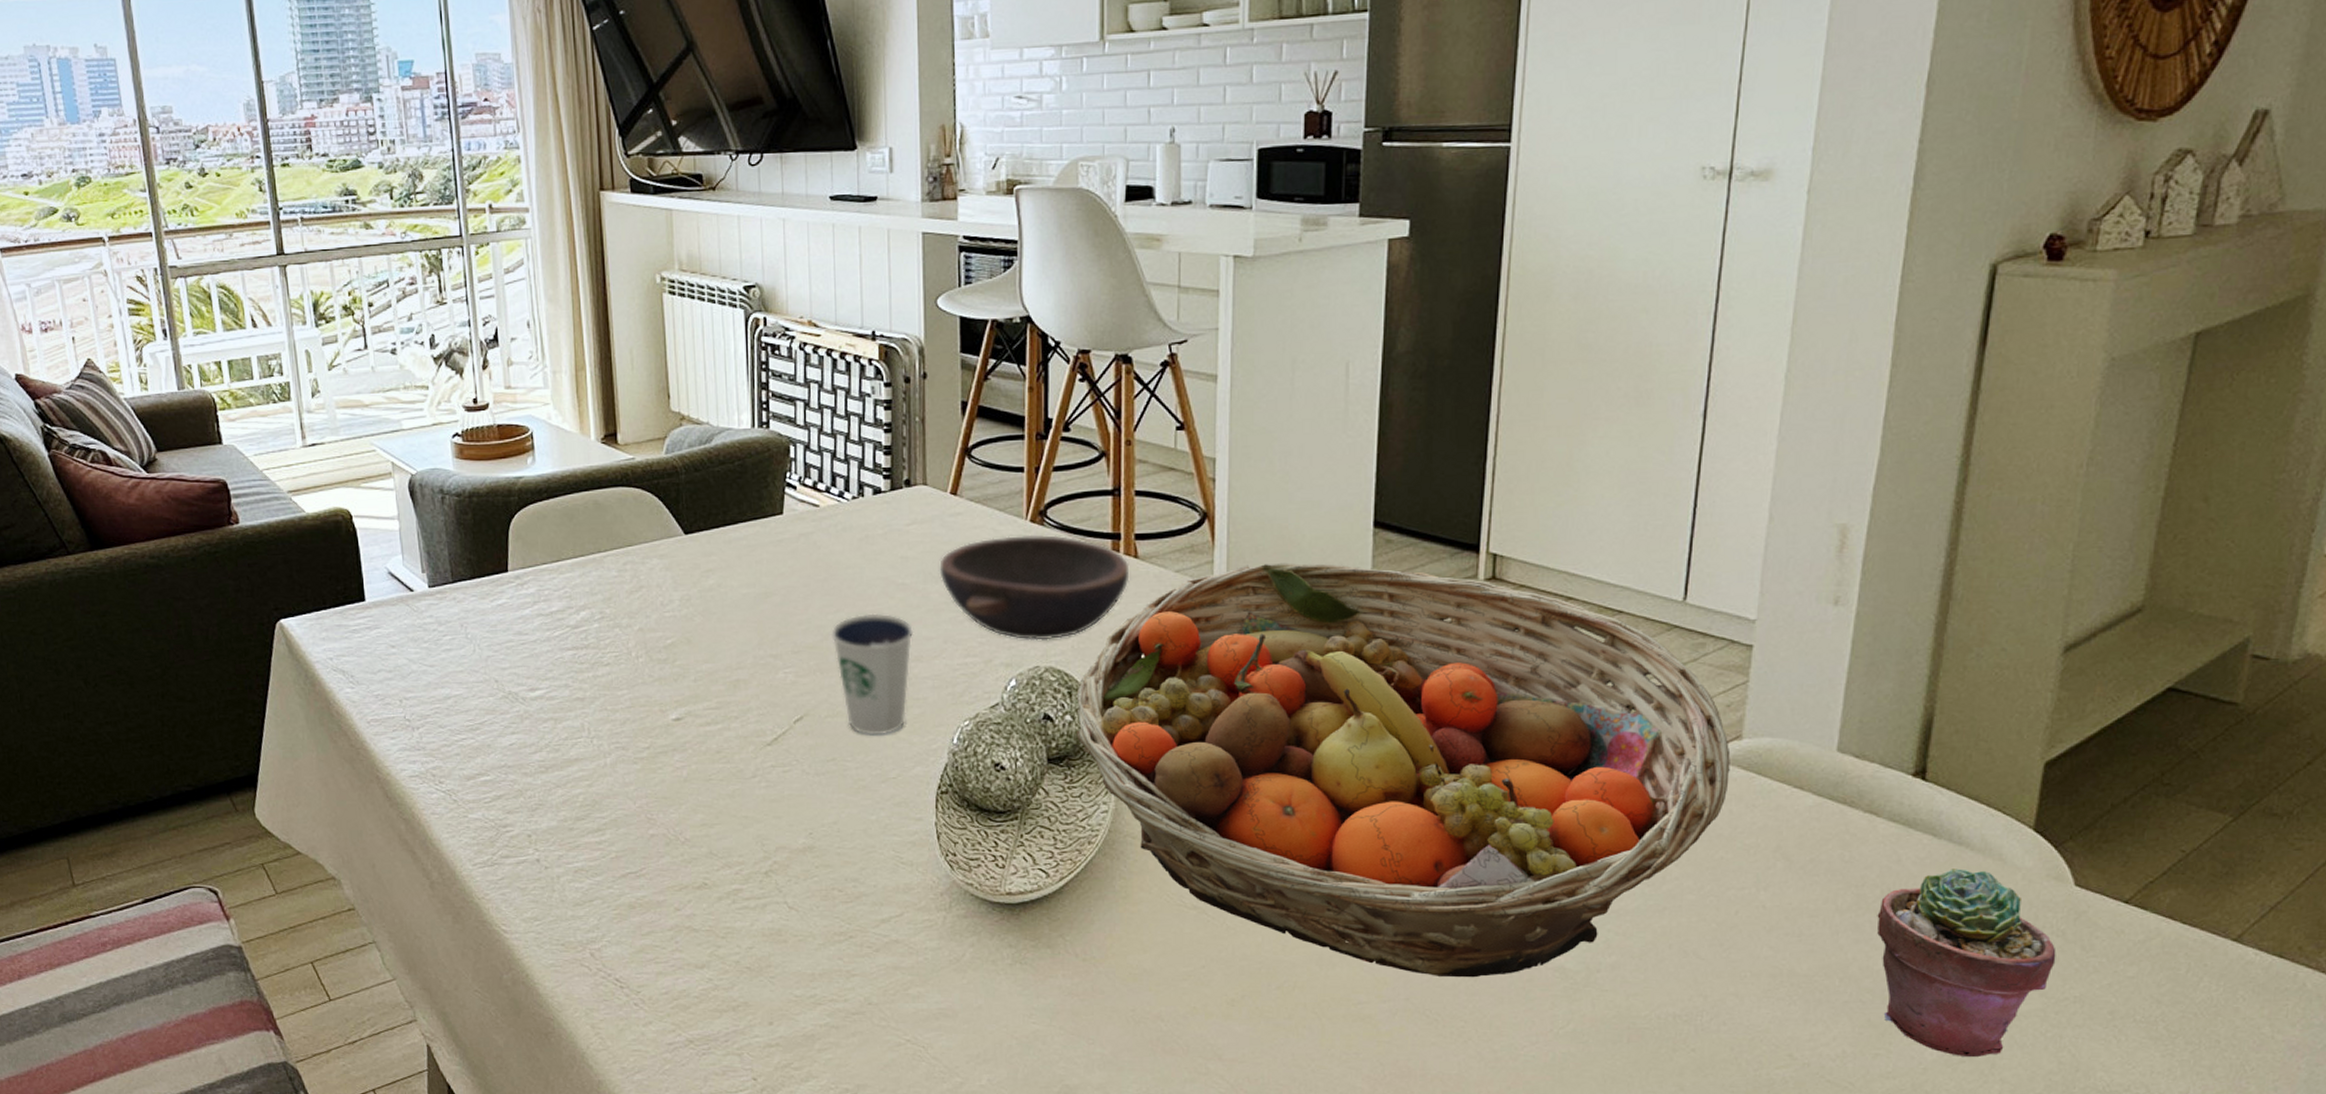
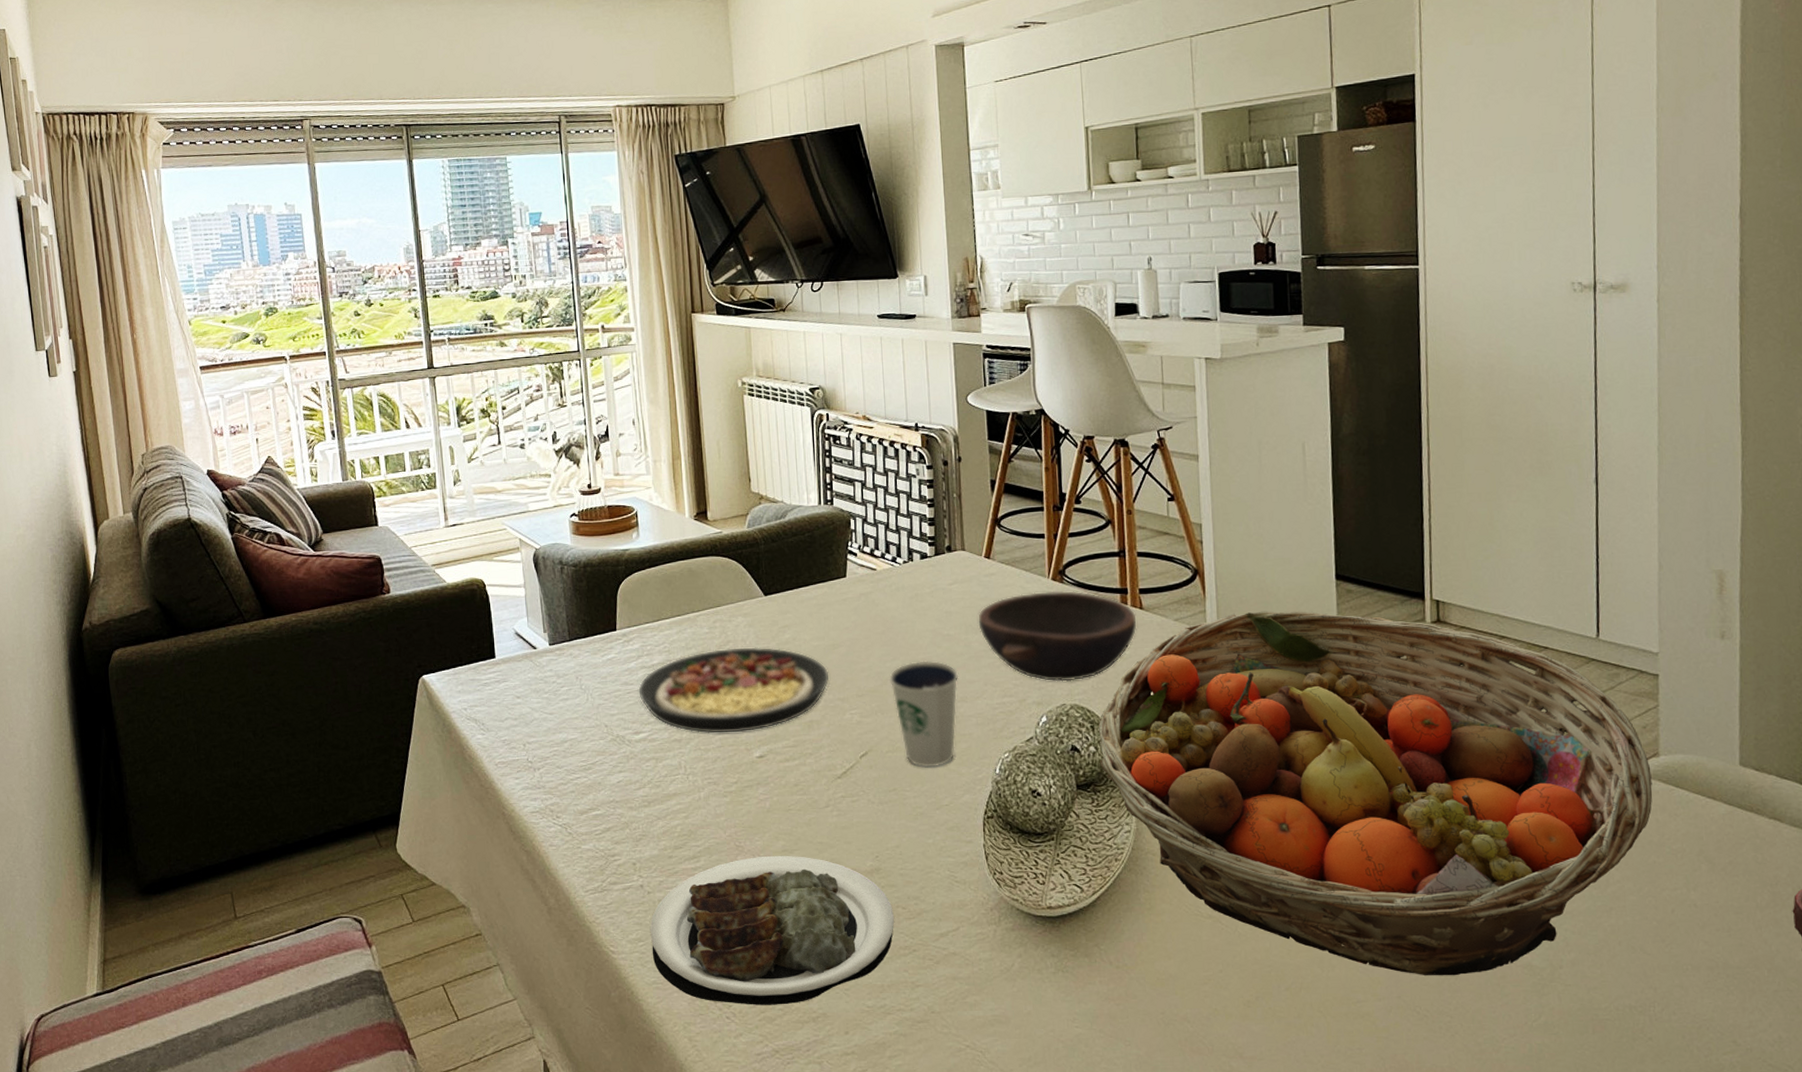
plate: none [534,594,760,692] -> present [638,647,830,734]
plate: none [547,830,830,992] -> present [650,855,895,1005]

